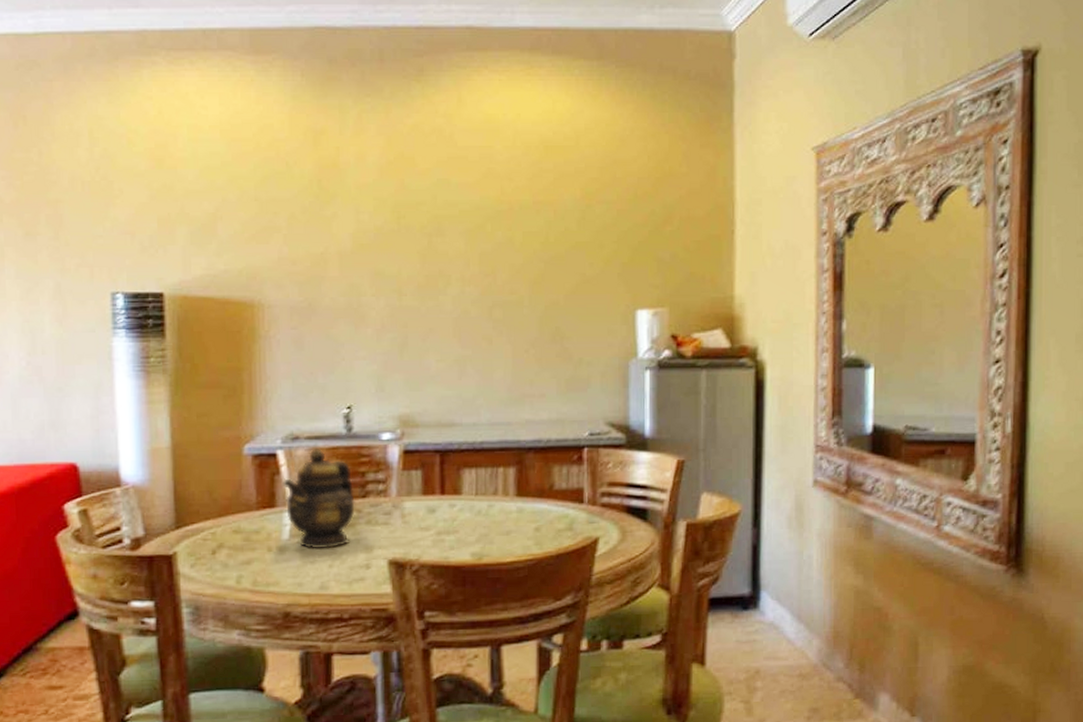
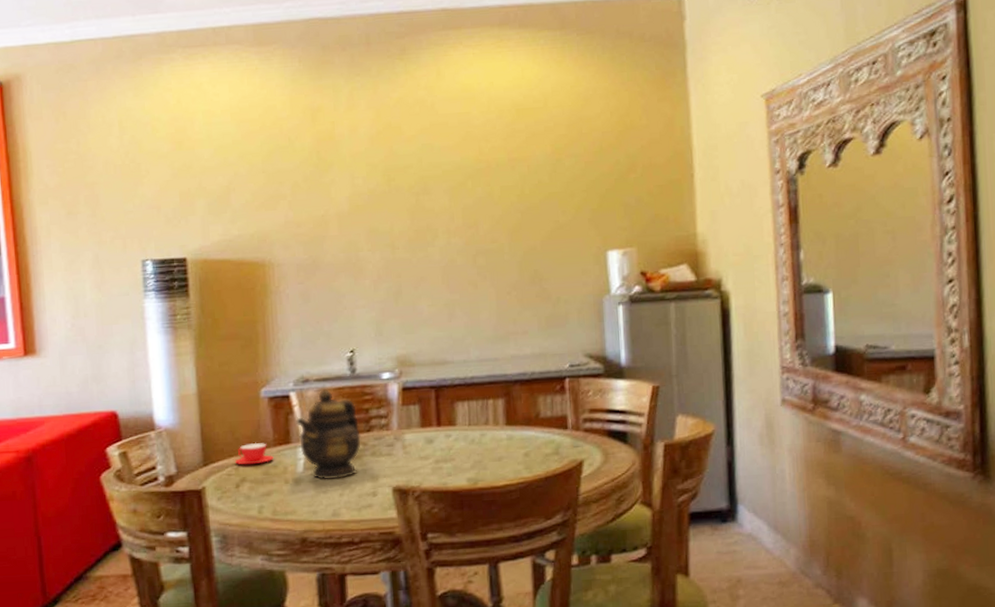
teacup: none [211,504,256,529] -> present [234,442,274,465]

